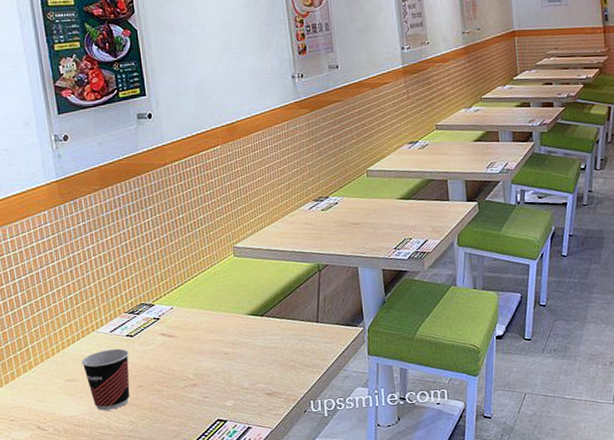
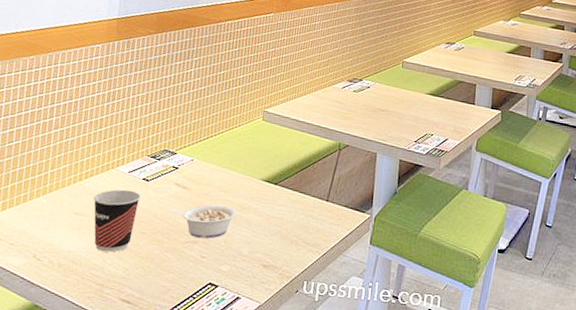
legume: none [163,345,229,381] -> present [172,204,237,239]

